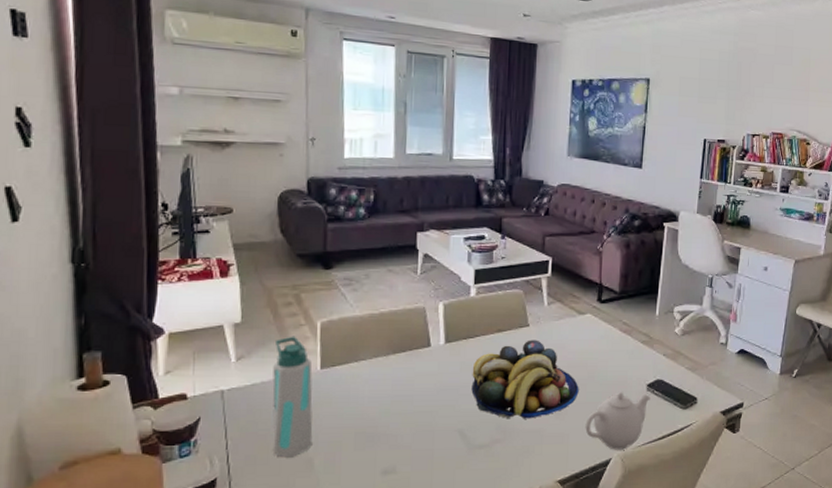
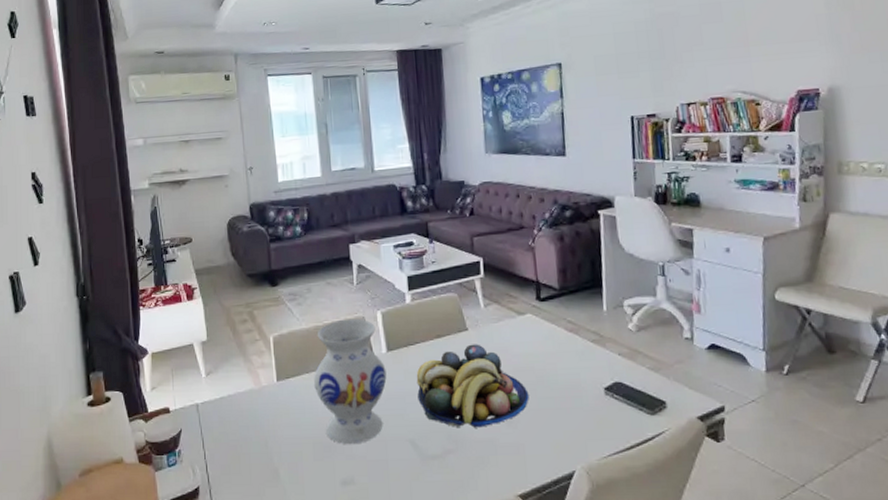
water bottle: present [272,336,313,458] -> none [235,351,277,467]
vase: none [363,308,442,435] -> present [314,318,387,445]
teapot: present [585,392,650,450] -> none [540,397,611,462]

